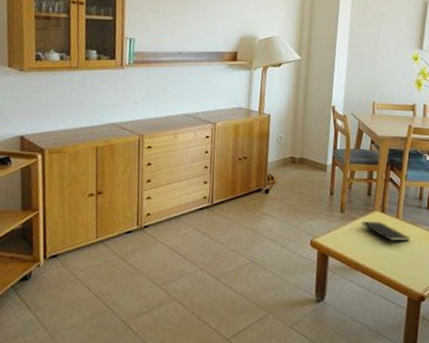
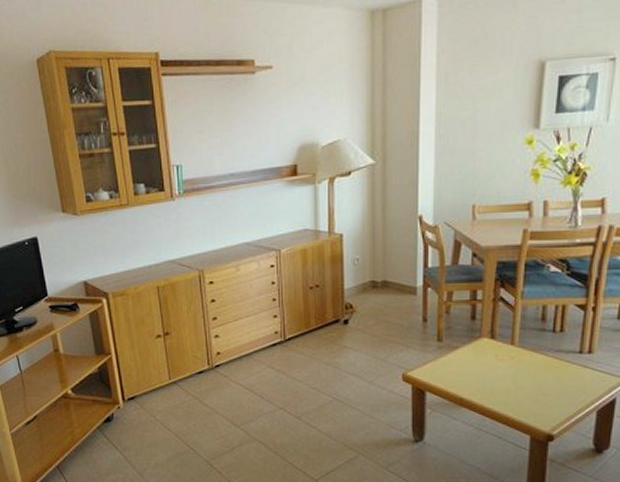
notepad: present [361,220,411,245] -> none [464,349,532,376]

